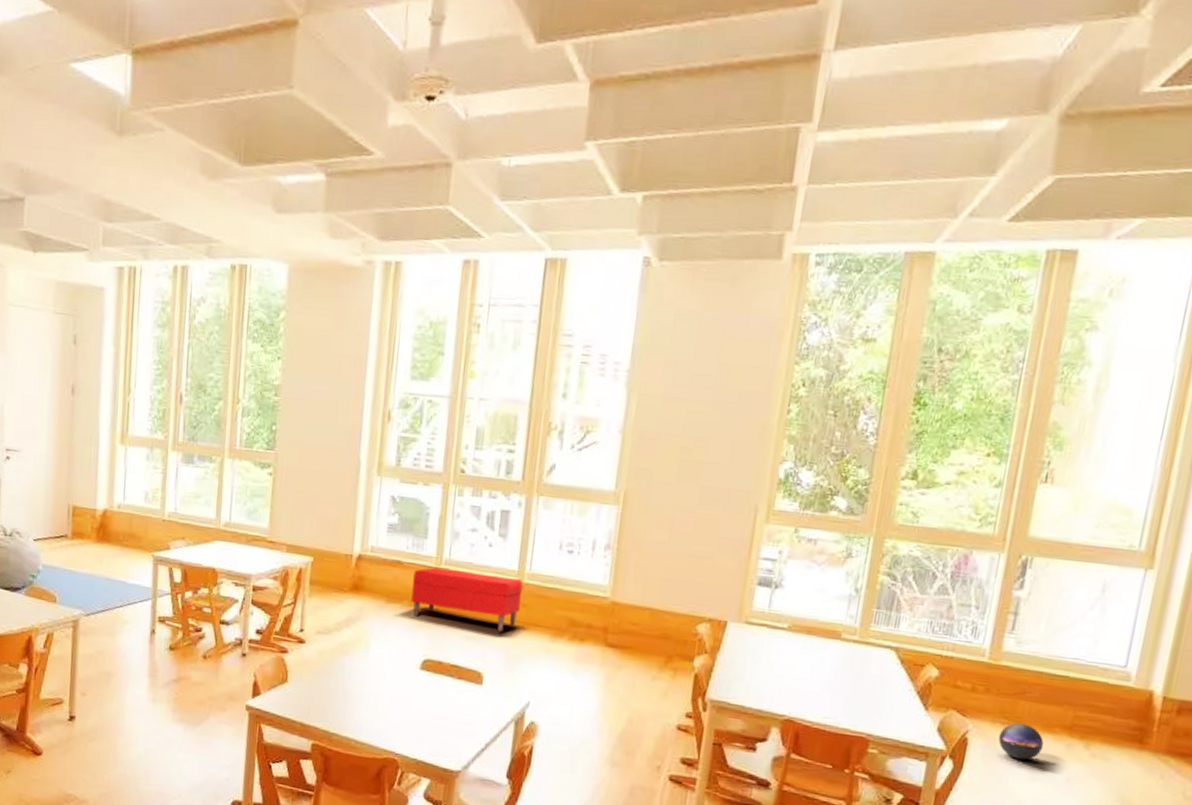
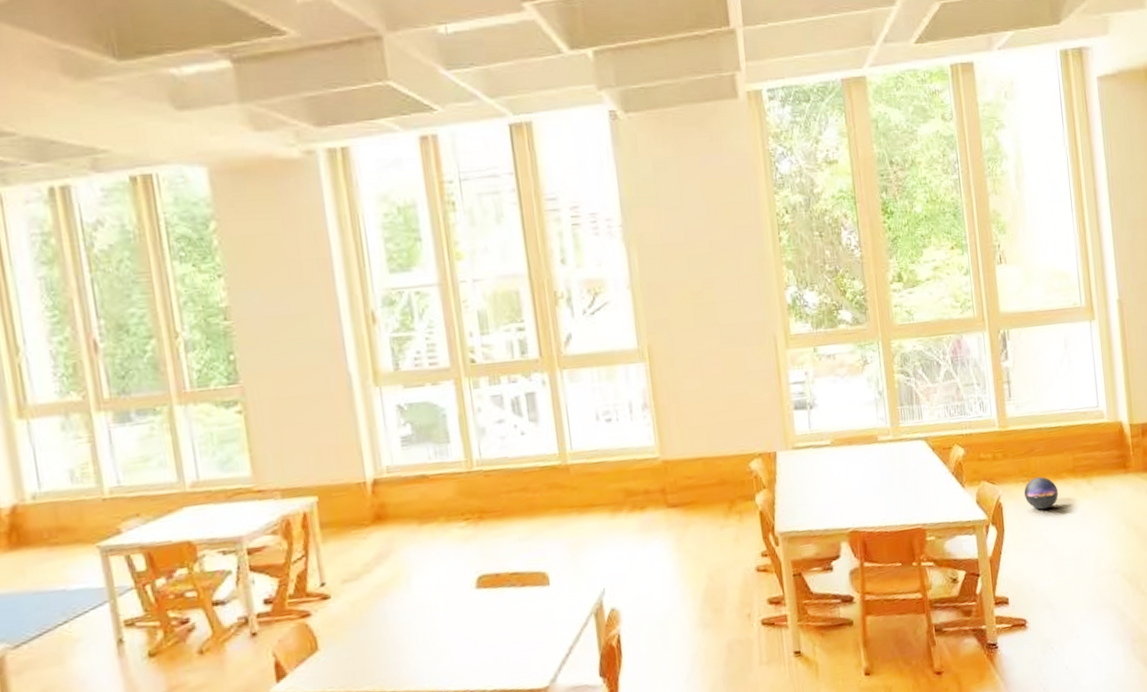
bench: present [411,567,523,631] -> none [443,461,572,533]

